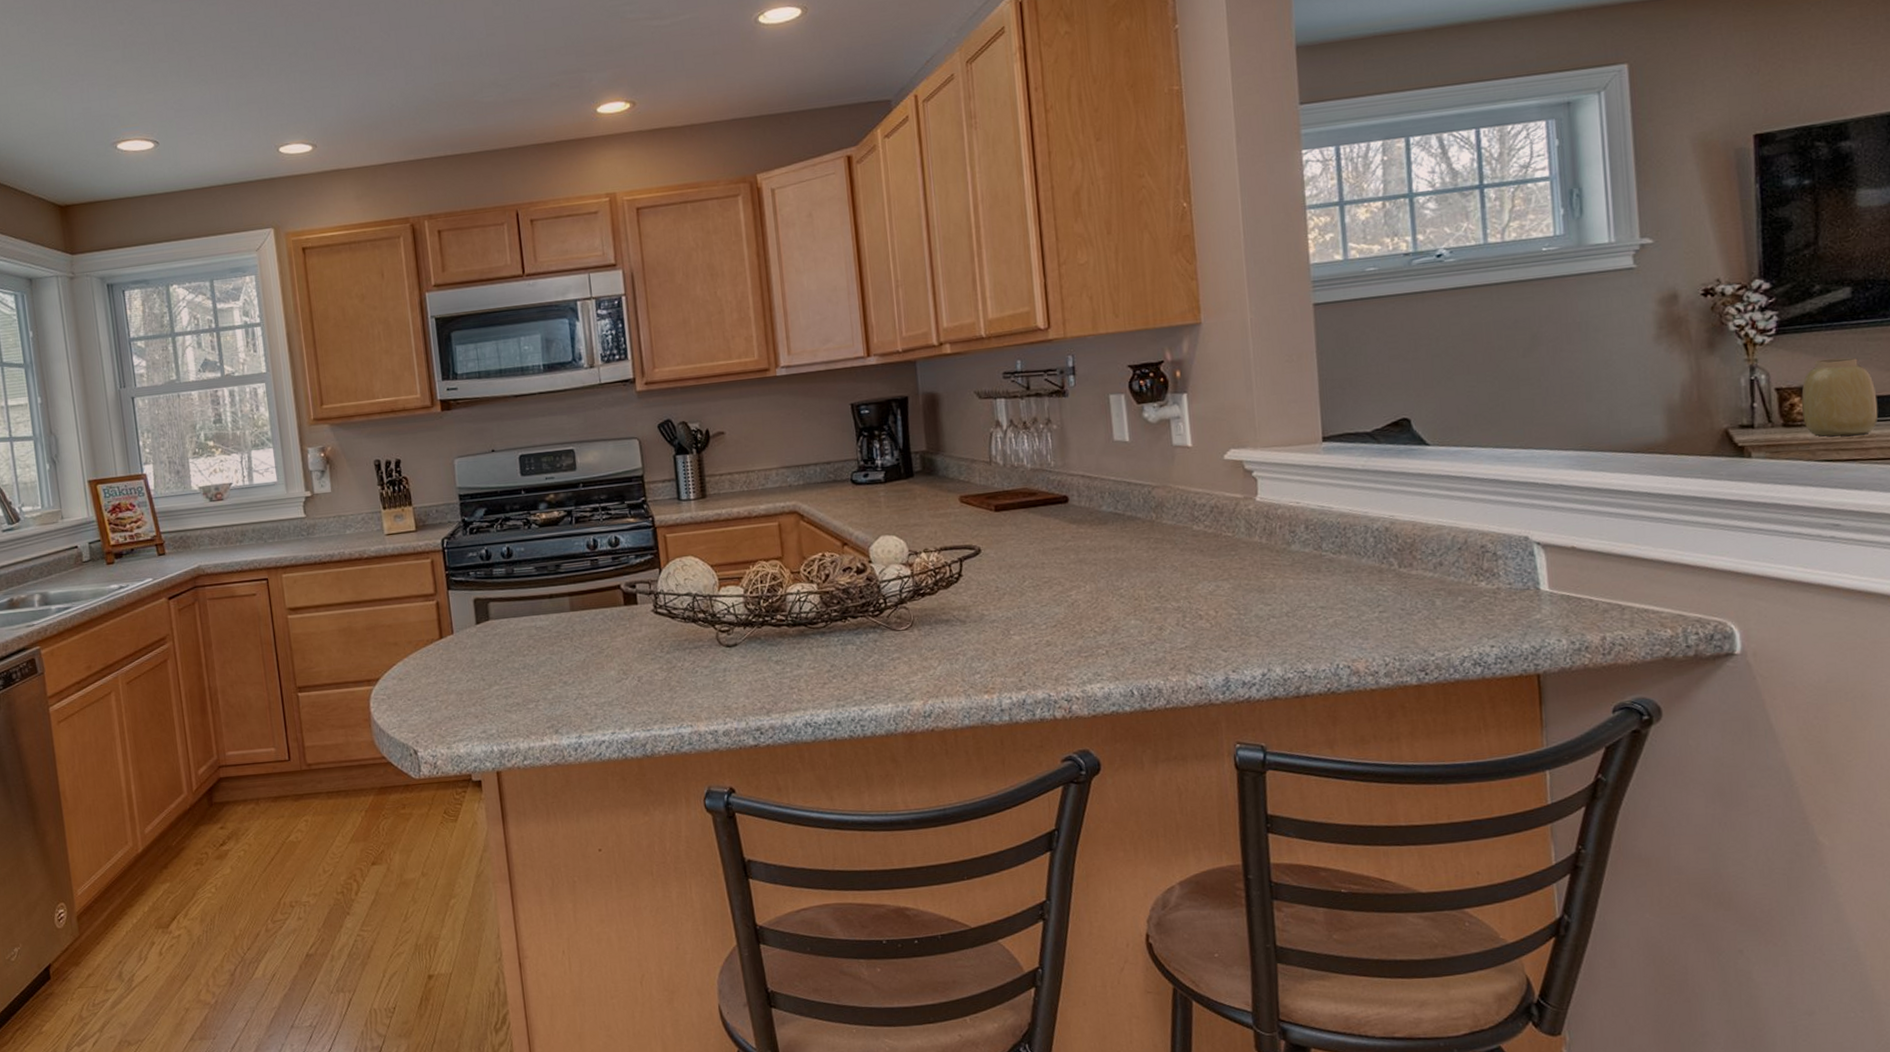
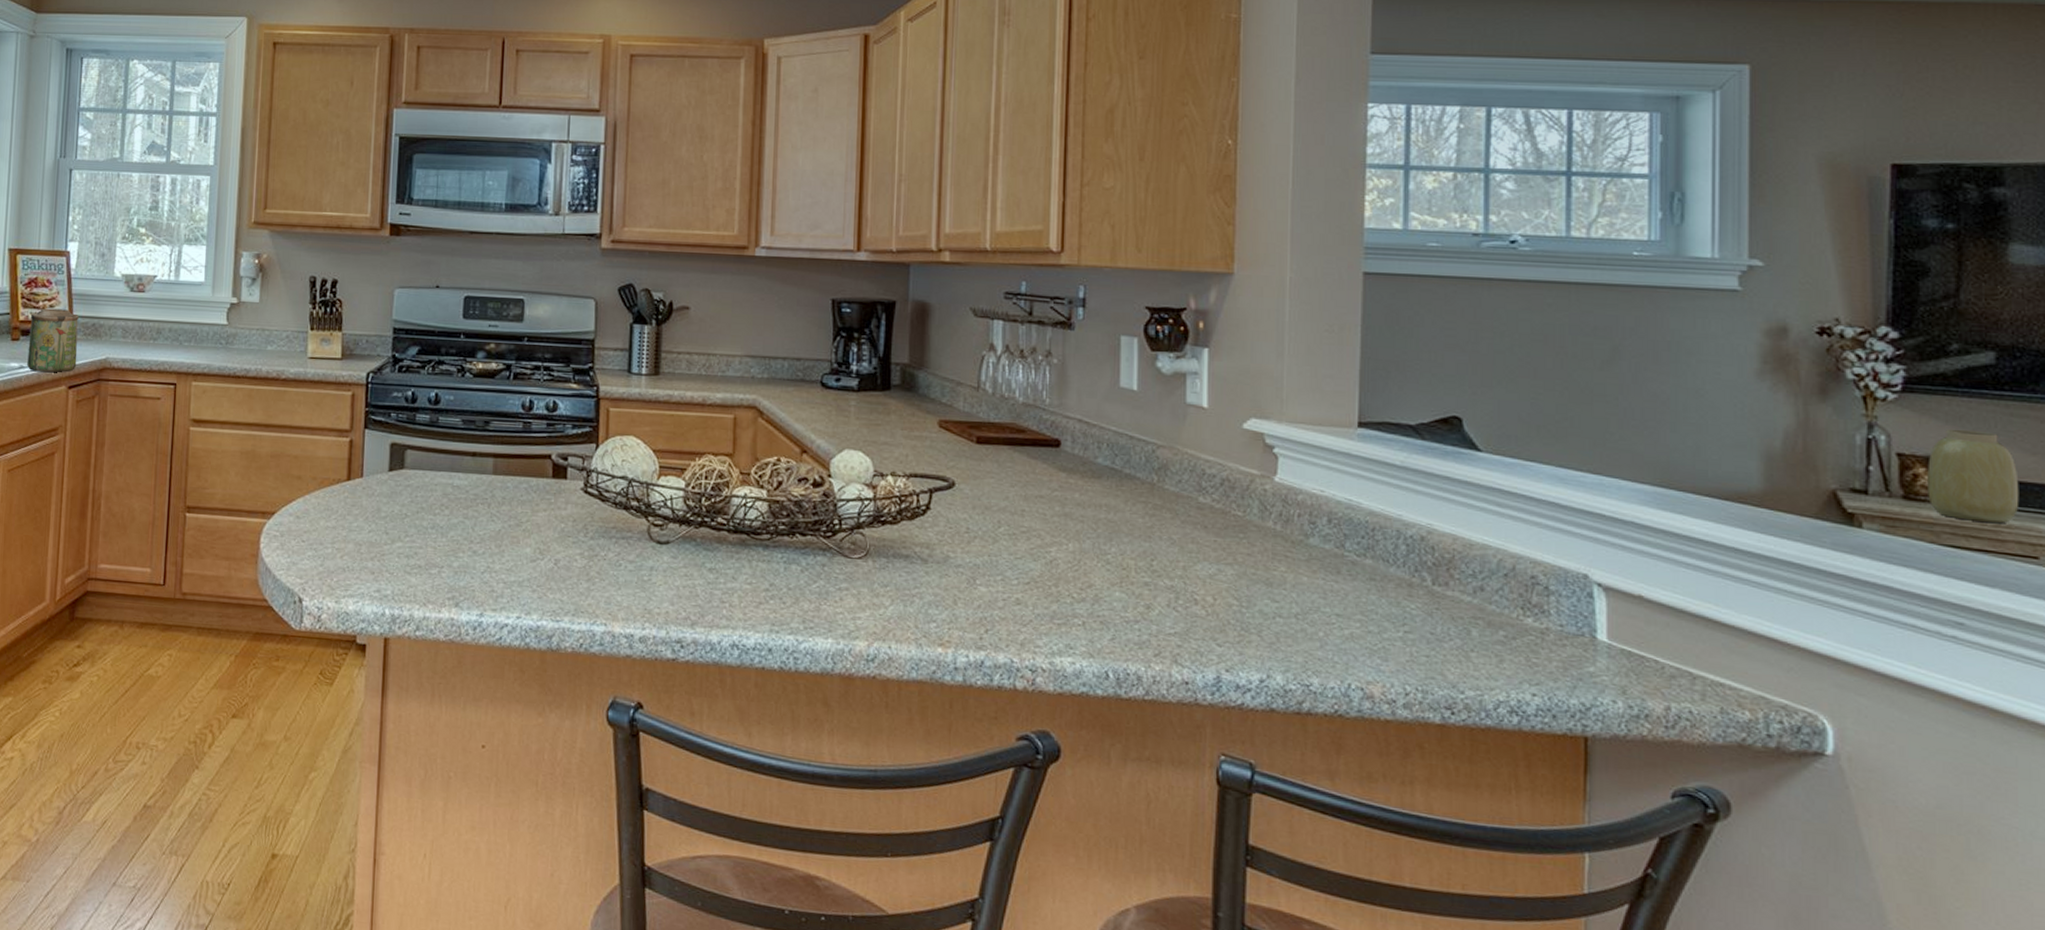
canister: none [120,527,172,590] -> present [27,308,79,373]

